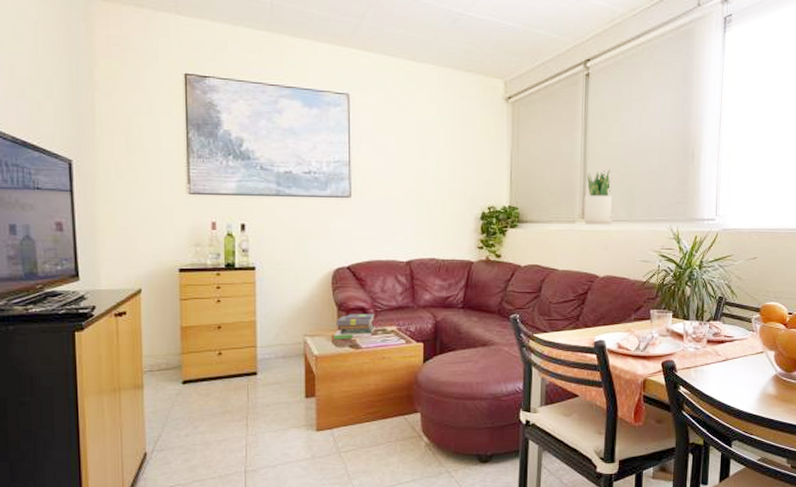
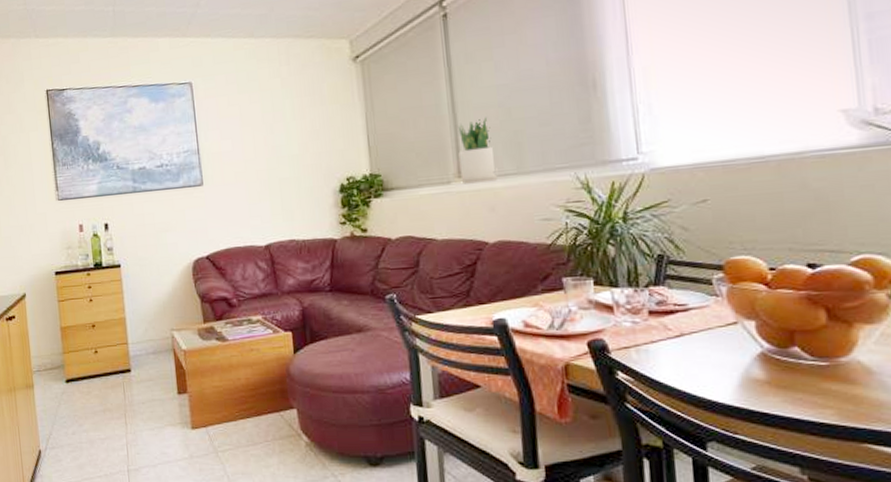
books: present [334,314,375,340] -> none [200,304,240,333]

